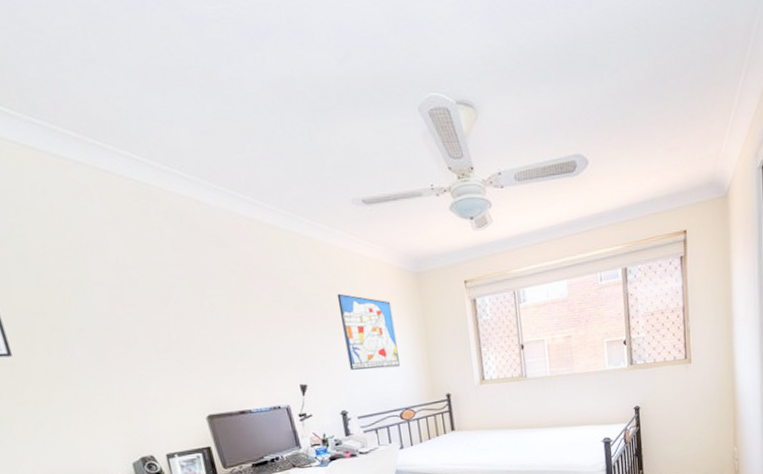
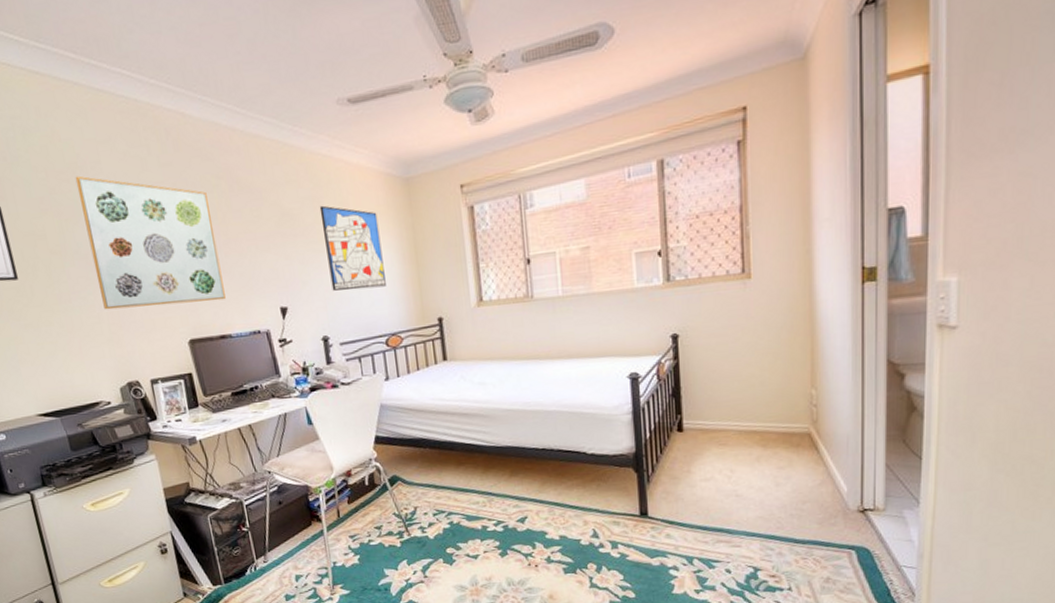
wall art: none [78,254,245,387] -> present [75,176,226,310]

